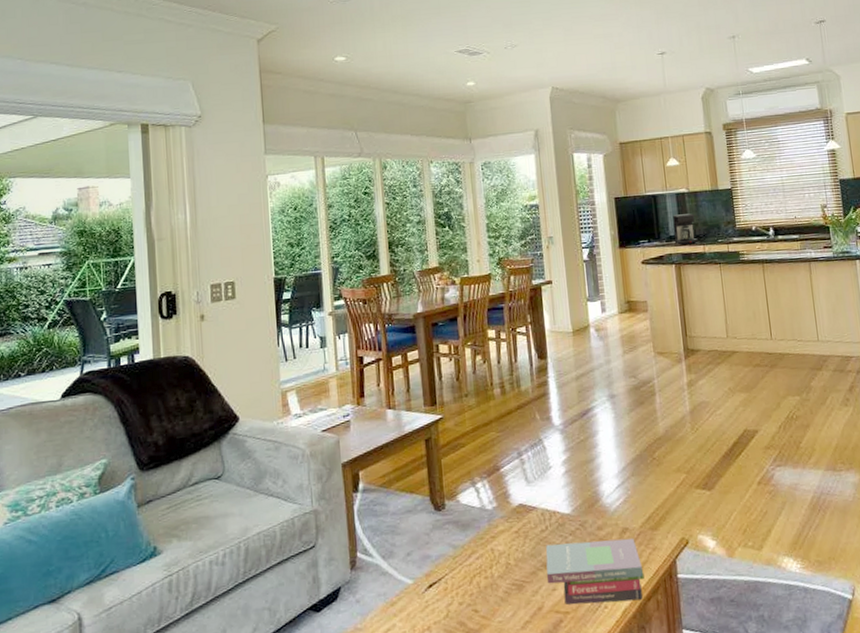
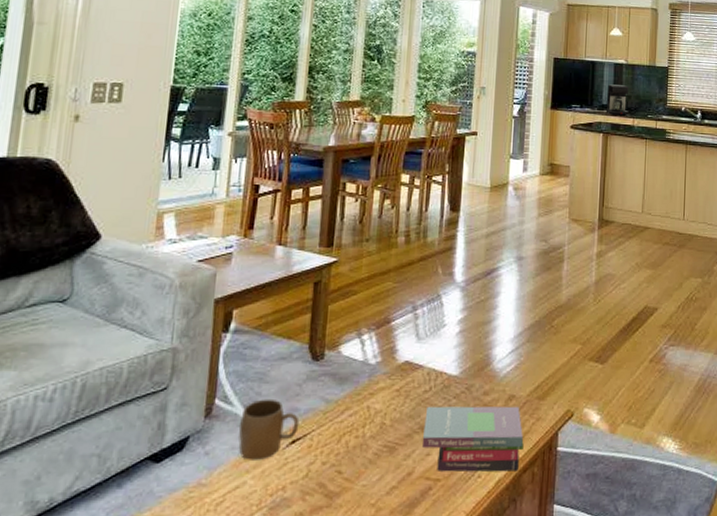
mug: none [381,548,433,605] -> present [237,398,300,460]

